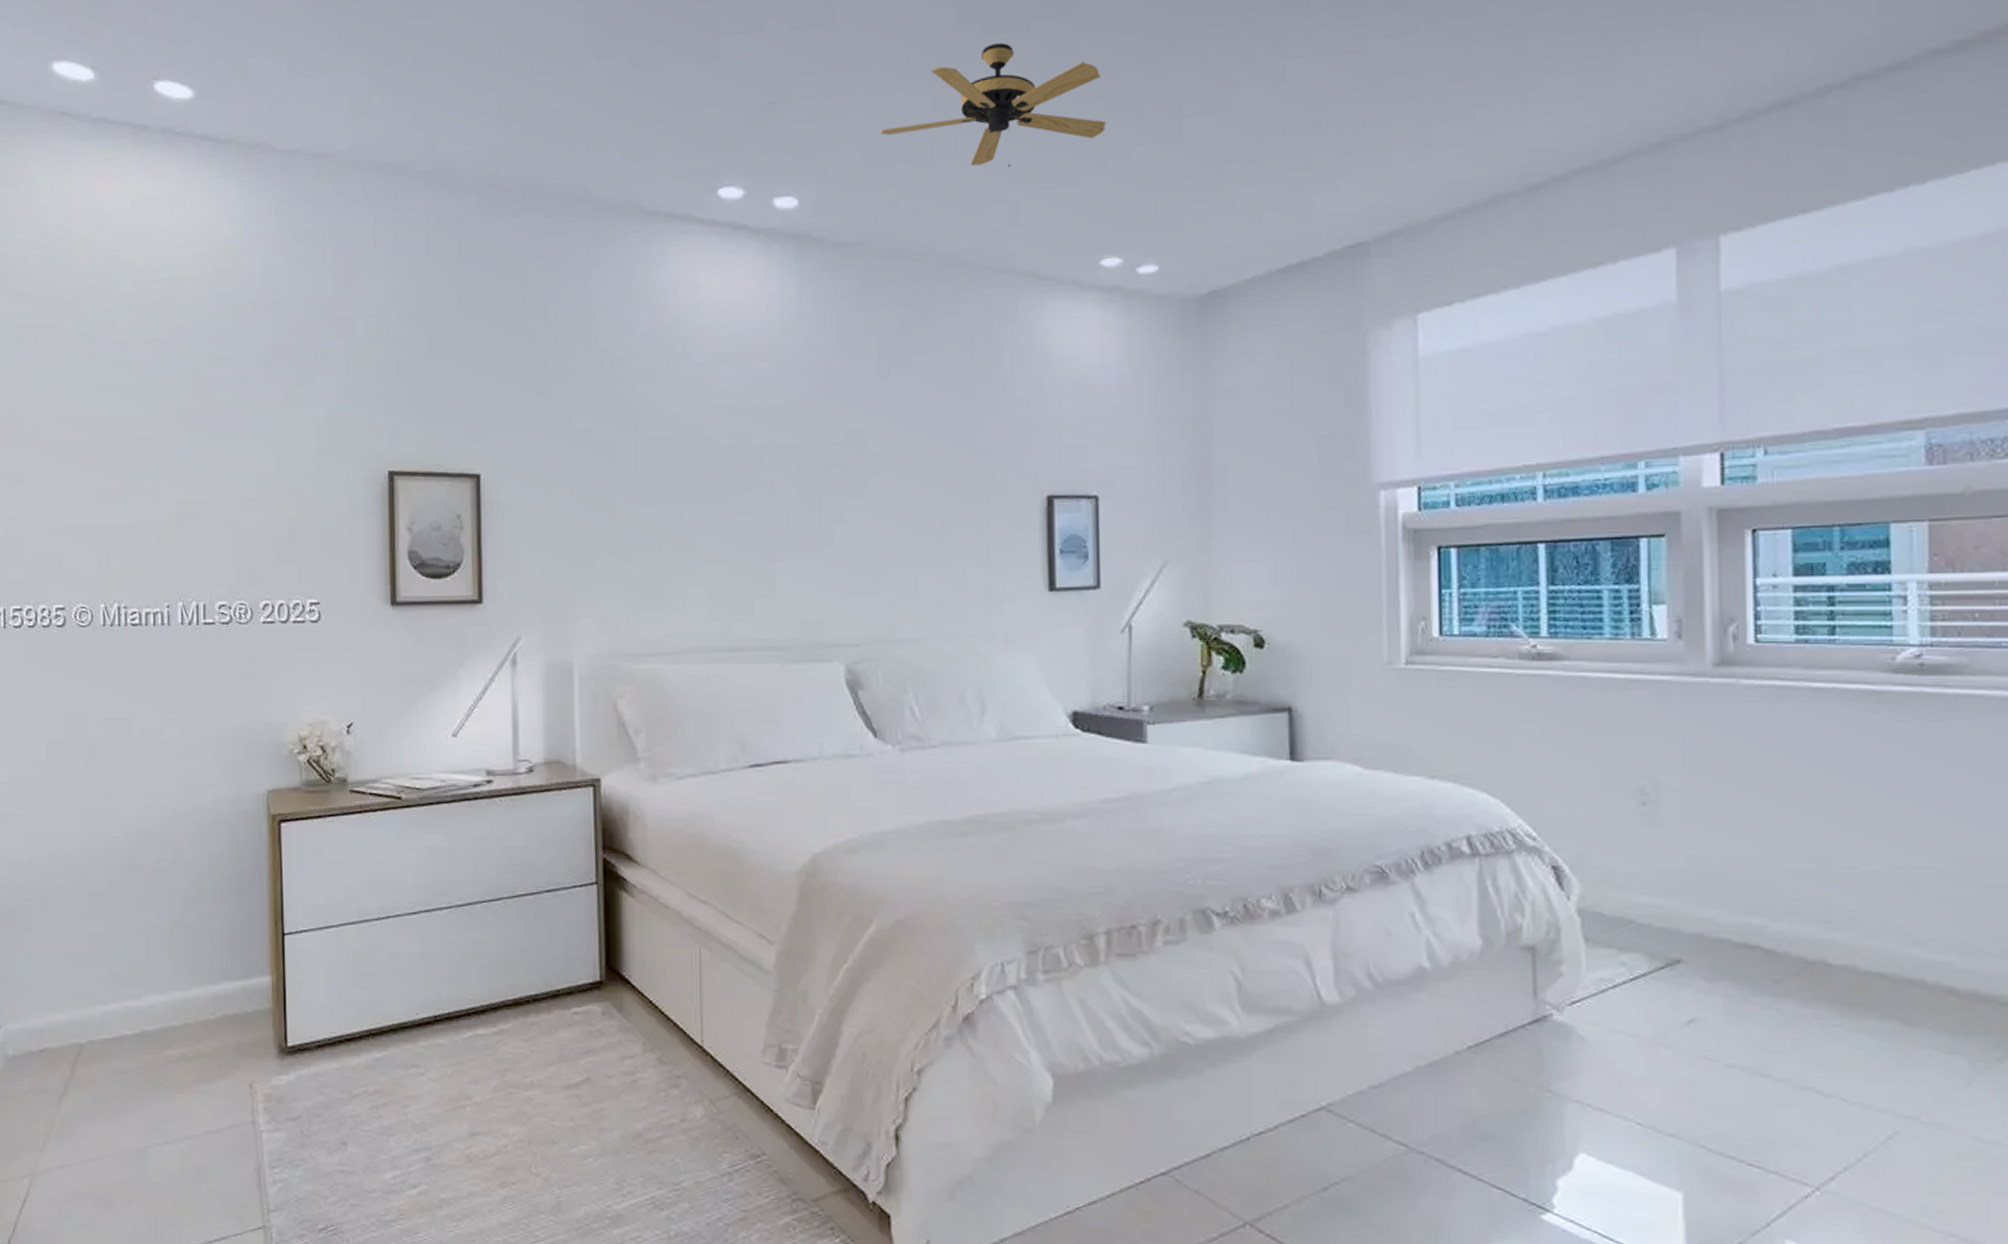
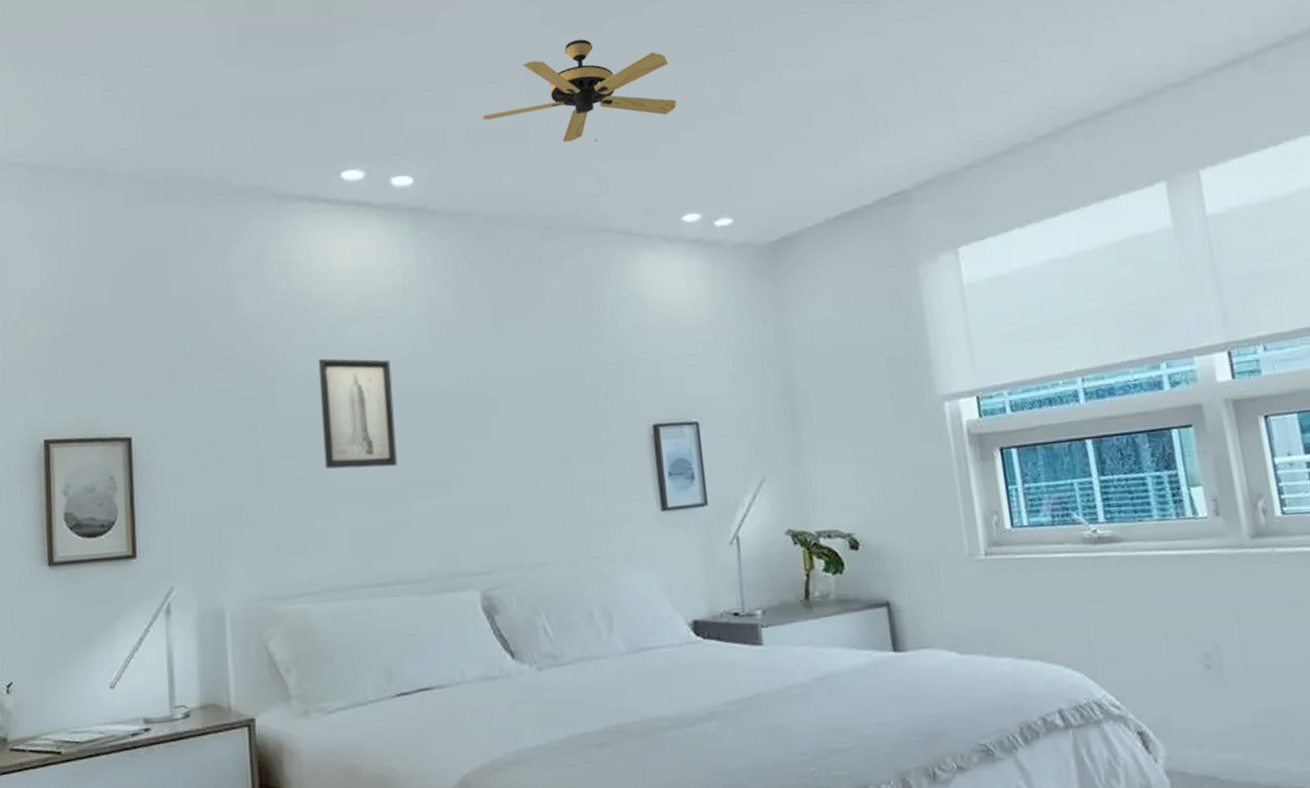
wall art: none [683,399,764,524] -> present [318,358,398,469]

